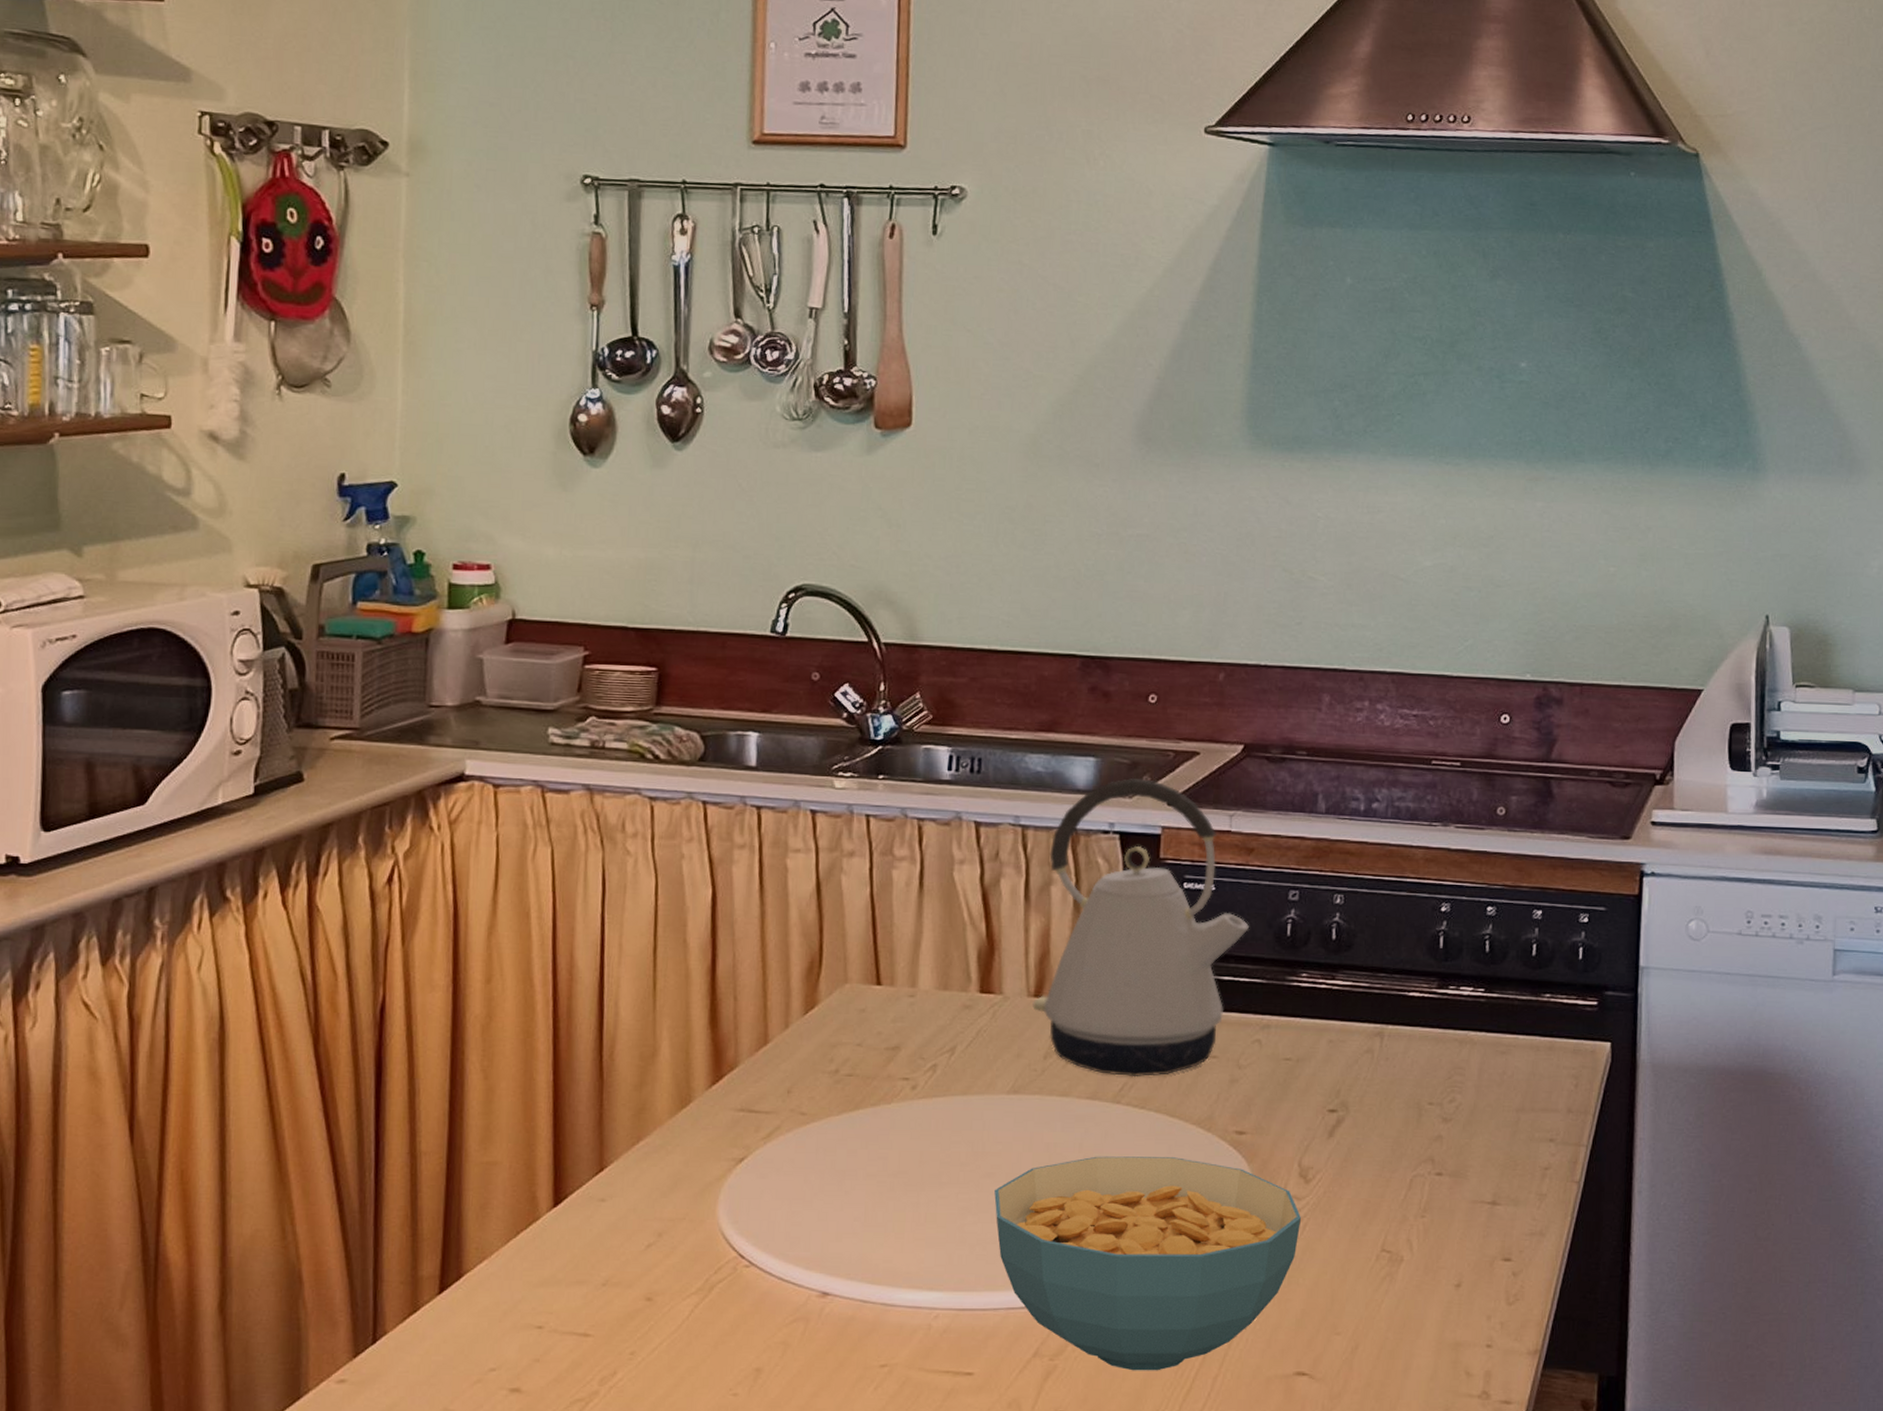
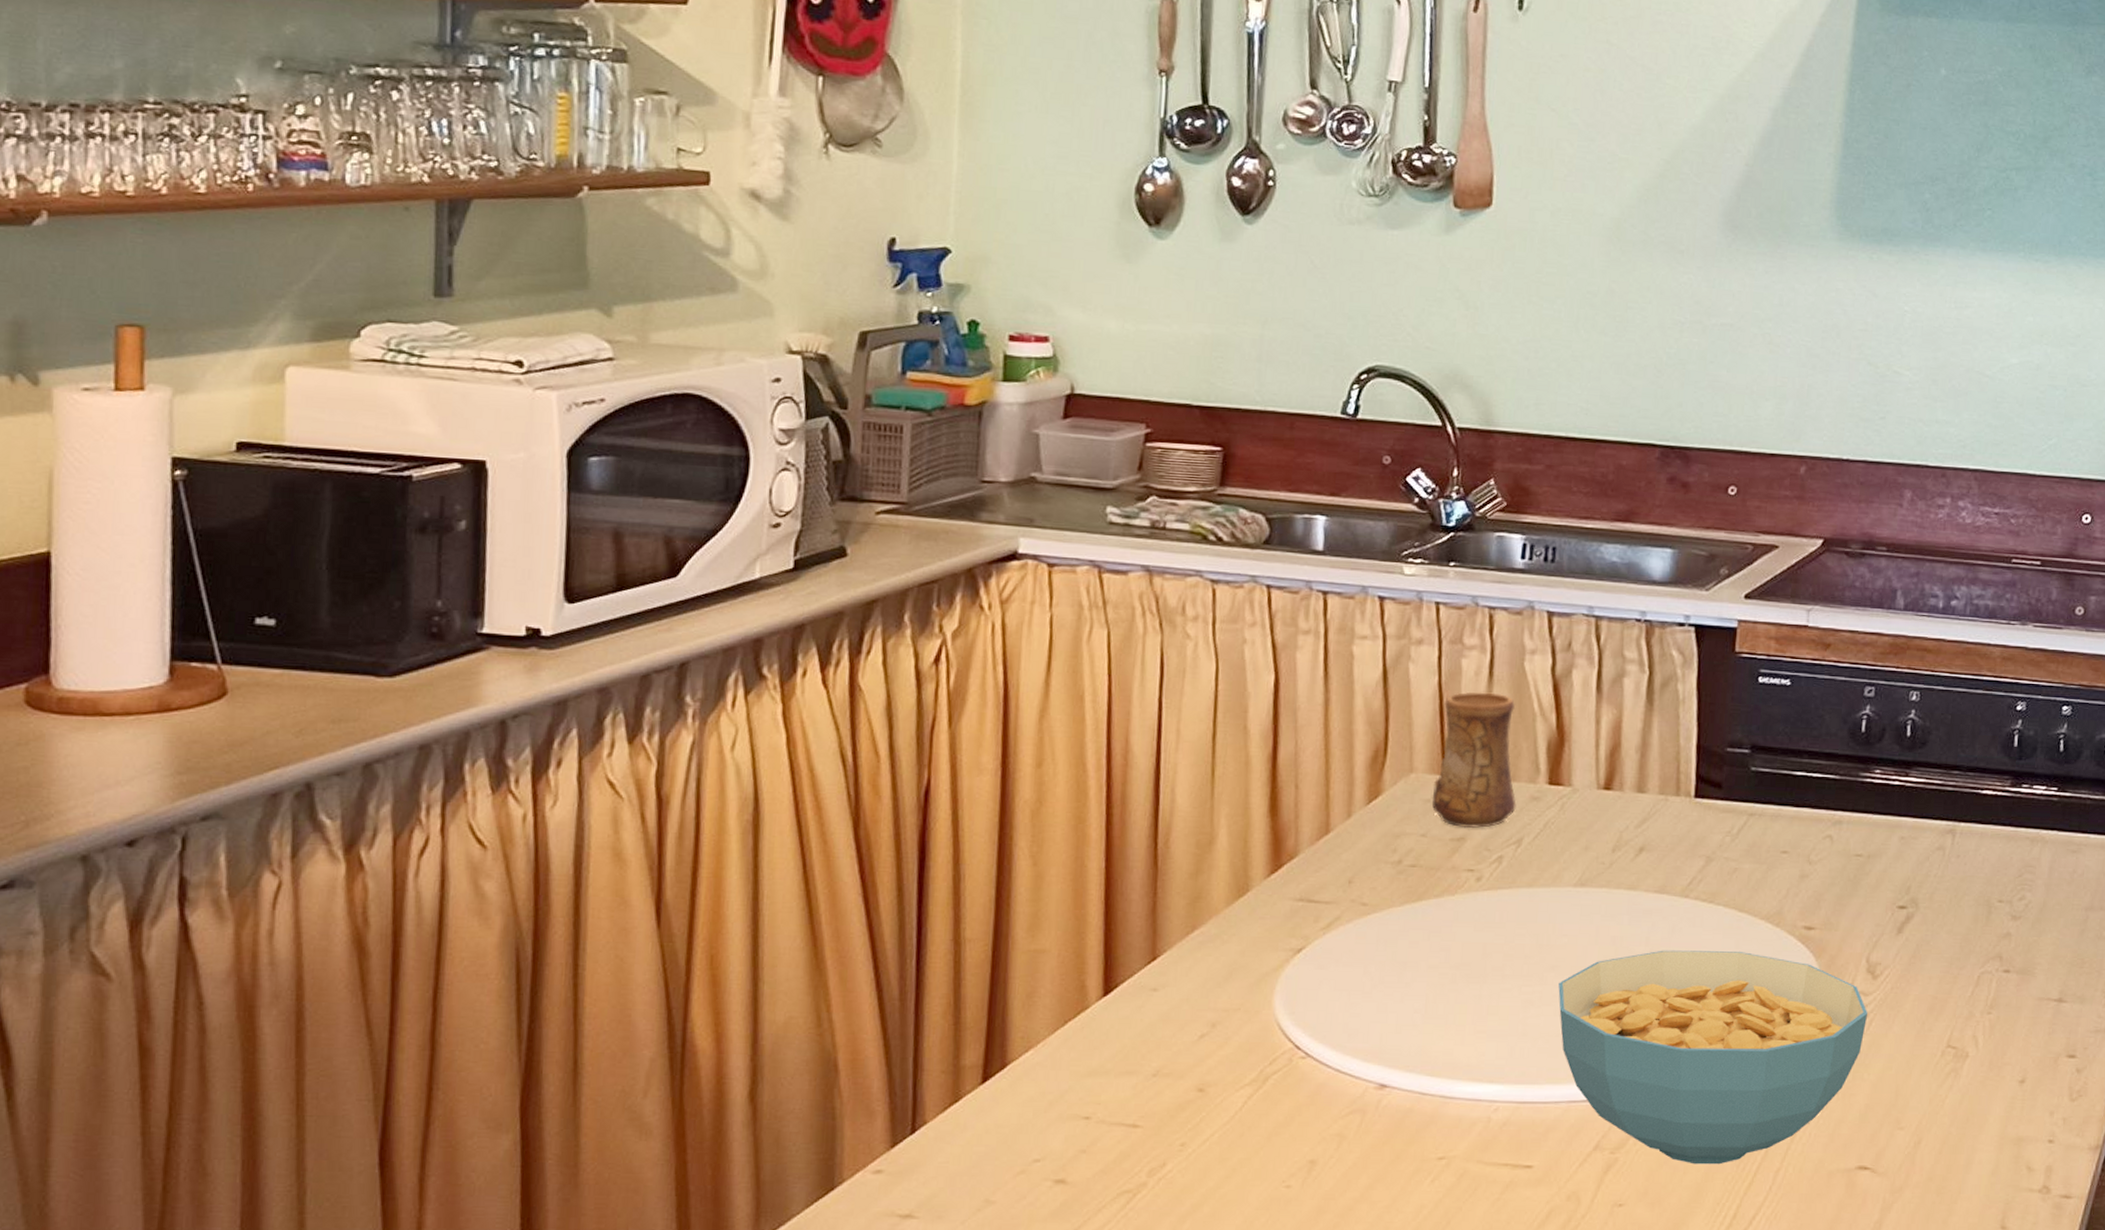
cup: none [866,902,949,1037] -> present [1431,692,1516,828]
kettle: present [1032,777,1249,1077] -> none [1602,570,1824,872]

